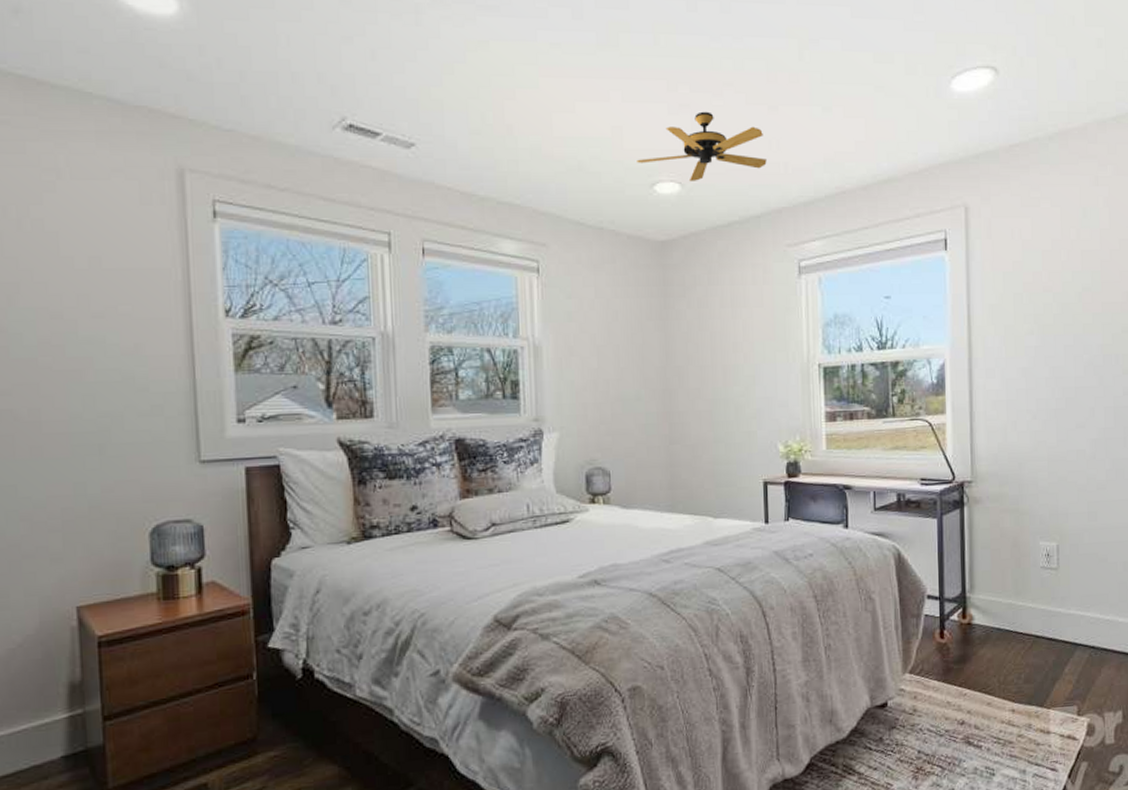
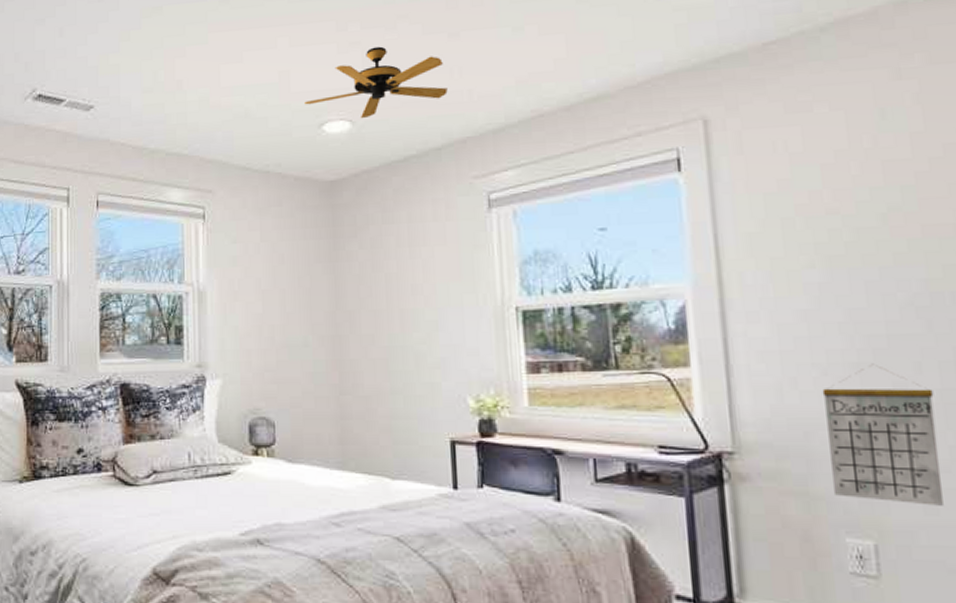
calendar: none [1032,409,1100,514] -> present [822,363,943,506]

